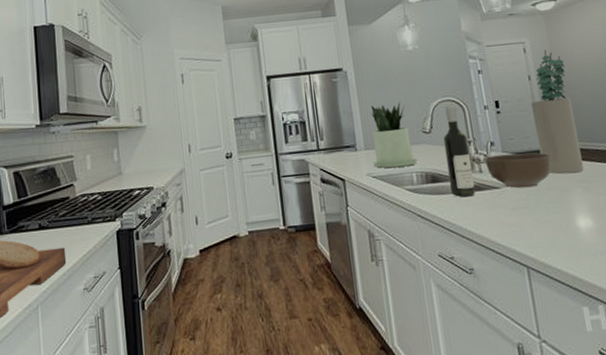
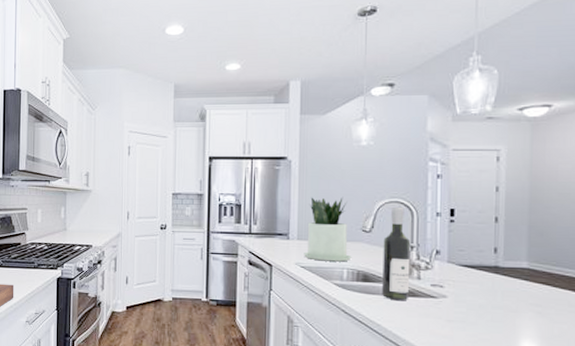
bowl: present [484,152,552,188] -> none [425,264,504,303]
vase: present [530,50,584,174] -> none [492,161,545,296]

